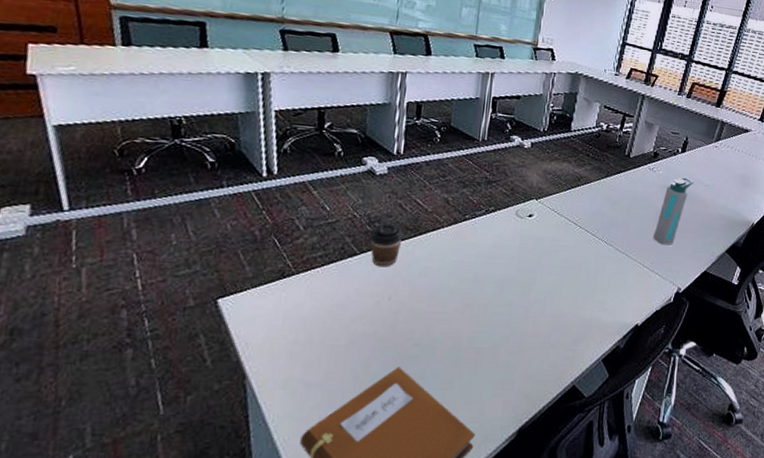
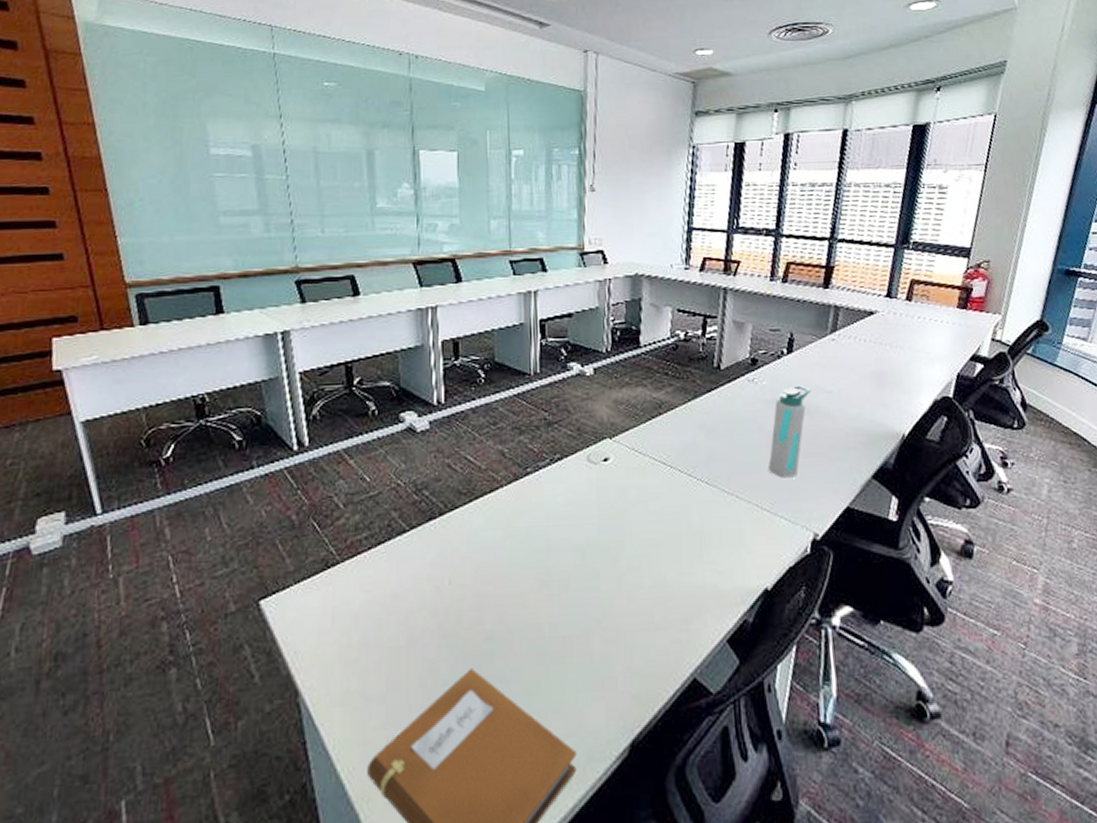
coffee cup: present [369,223,403,267] -> none [418,489,456,544]

